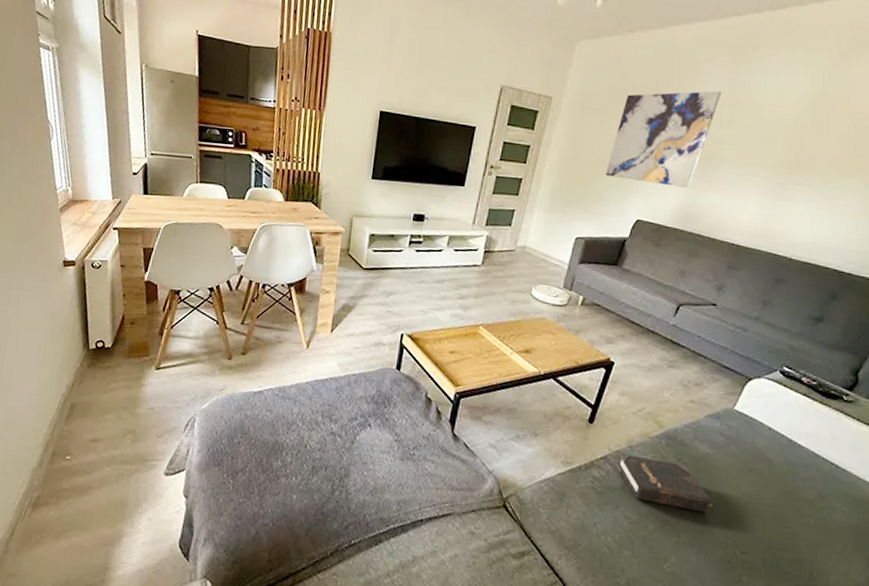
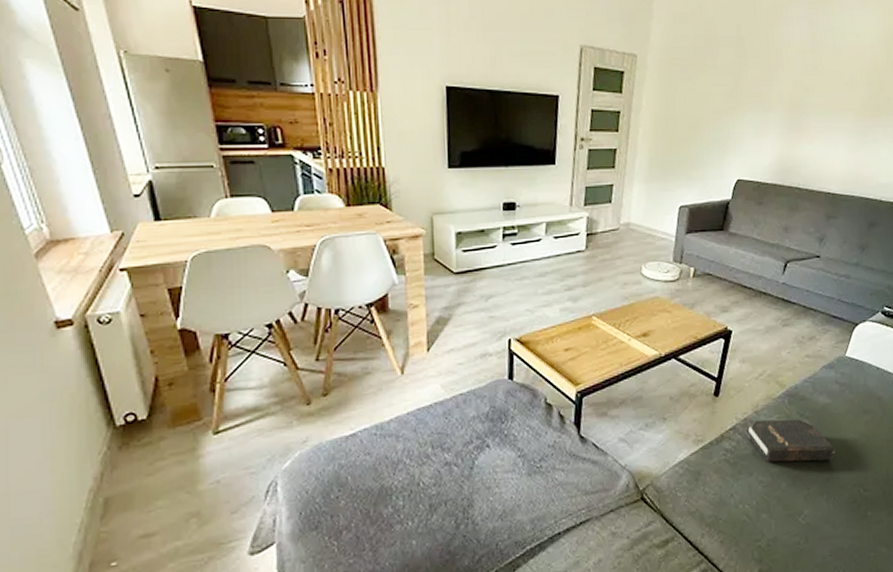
wall art: present [605,91,722,189] -> none [701,35,804,141]

